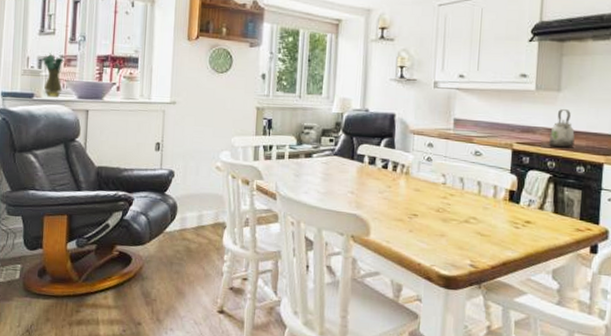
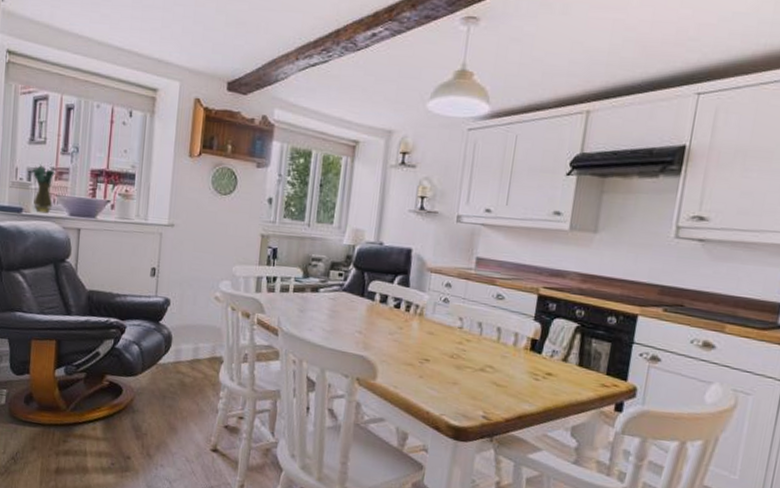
kettle: present [548,109,575,148] -> none [578,253,610,296]

